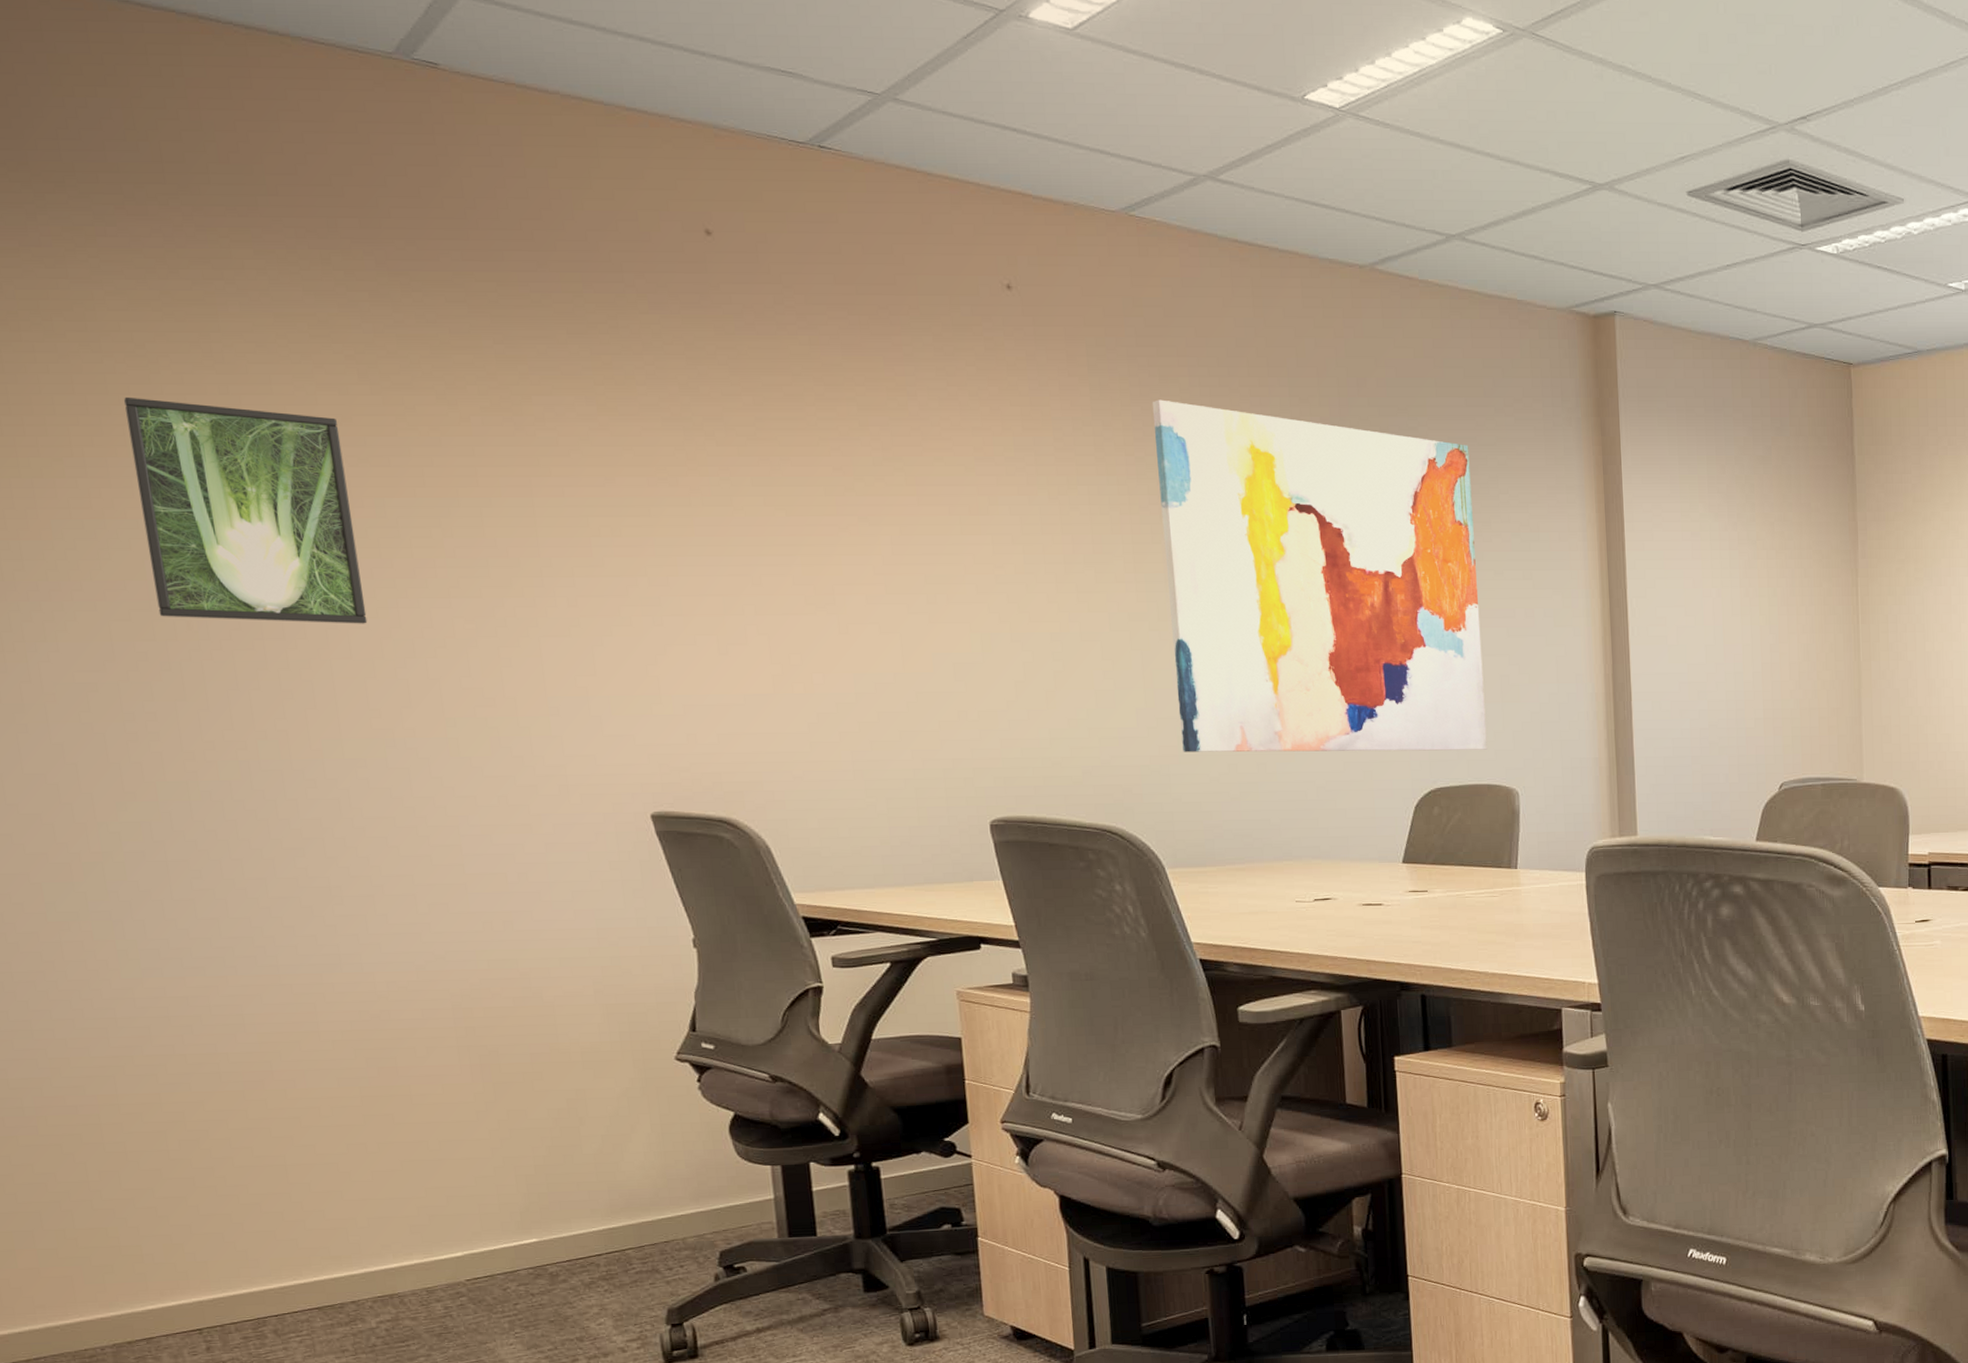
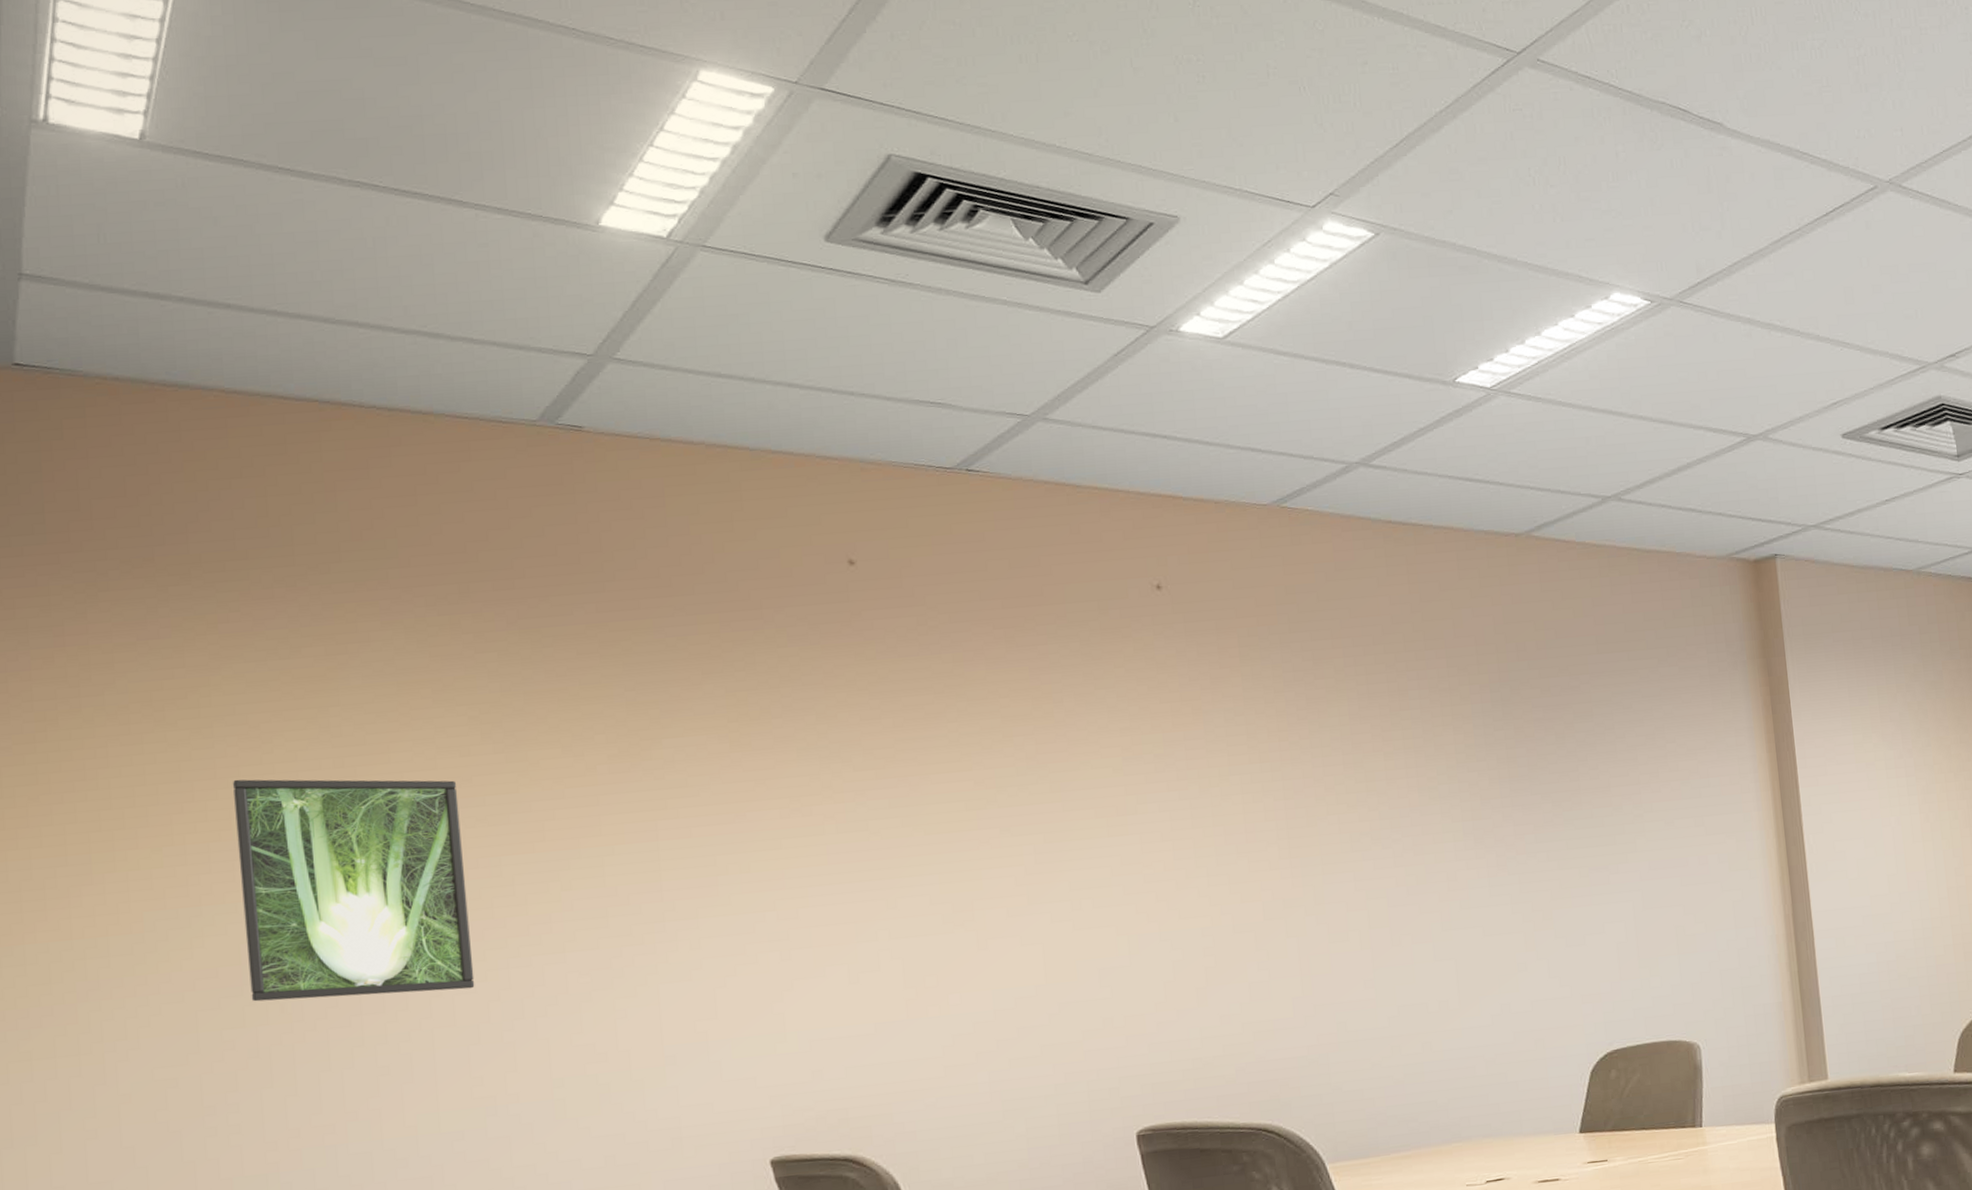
wall art: present [1152,399,1488,753] -> none [1306,682,1665,1039]

